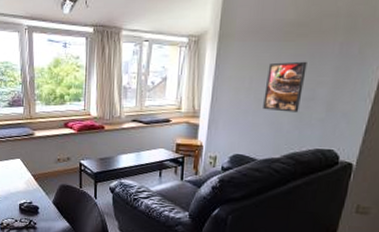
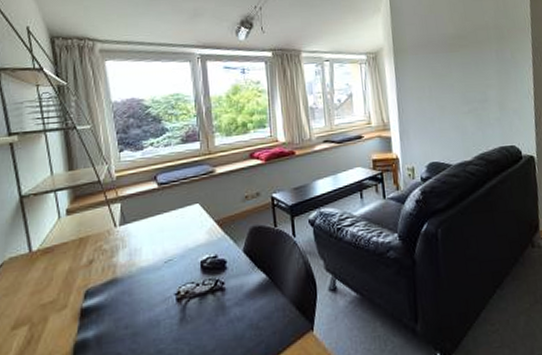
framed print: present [263,61,307,113] -> none [442,68,478,116]

